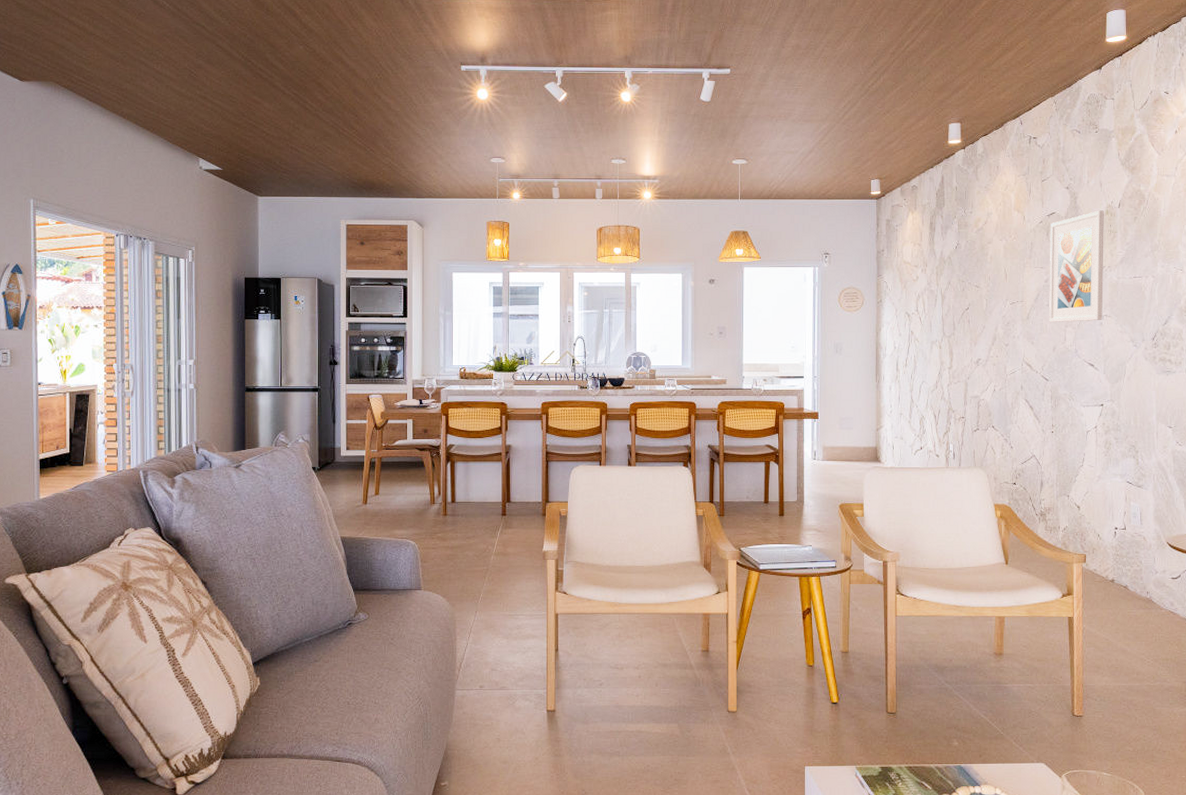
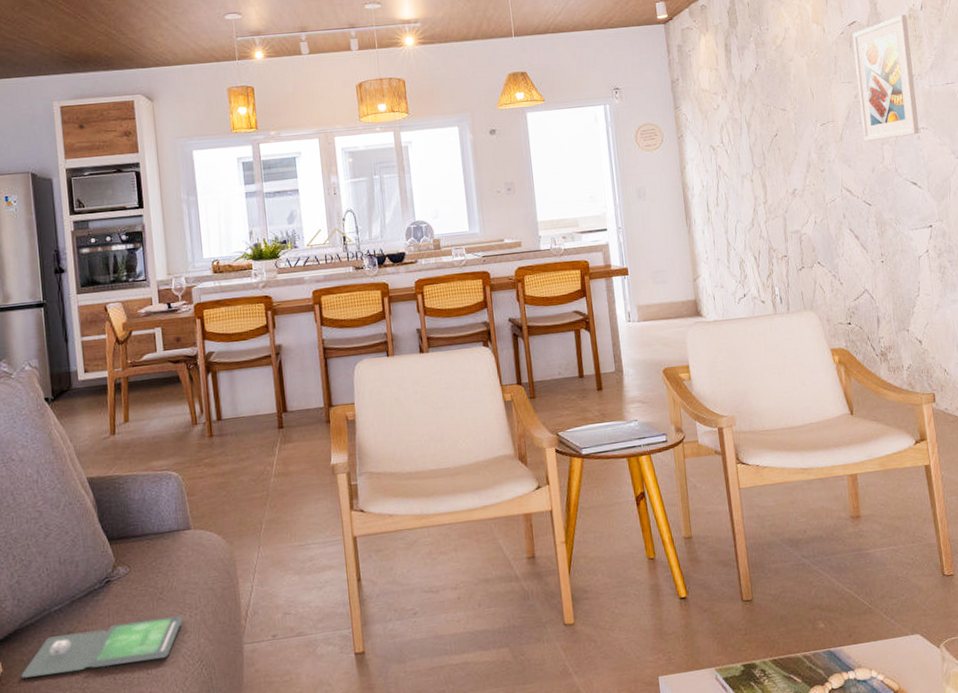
tablet: none [274,659,408,693] -> present [21,616,183,678]

